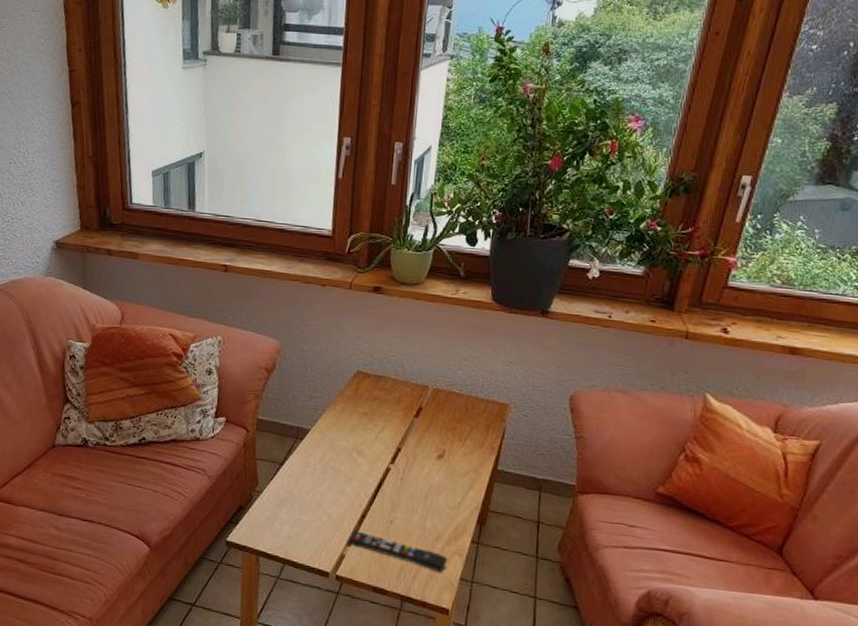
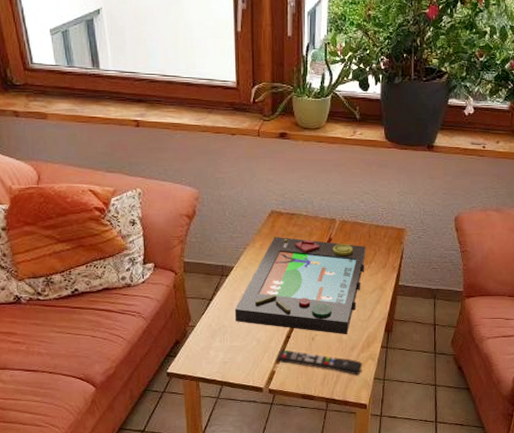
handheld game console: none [306,400,462,521] -> present [234,237,366,334]

